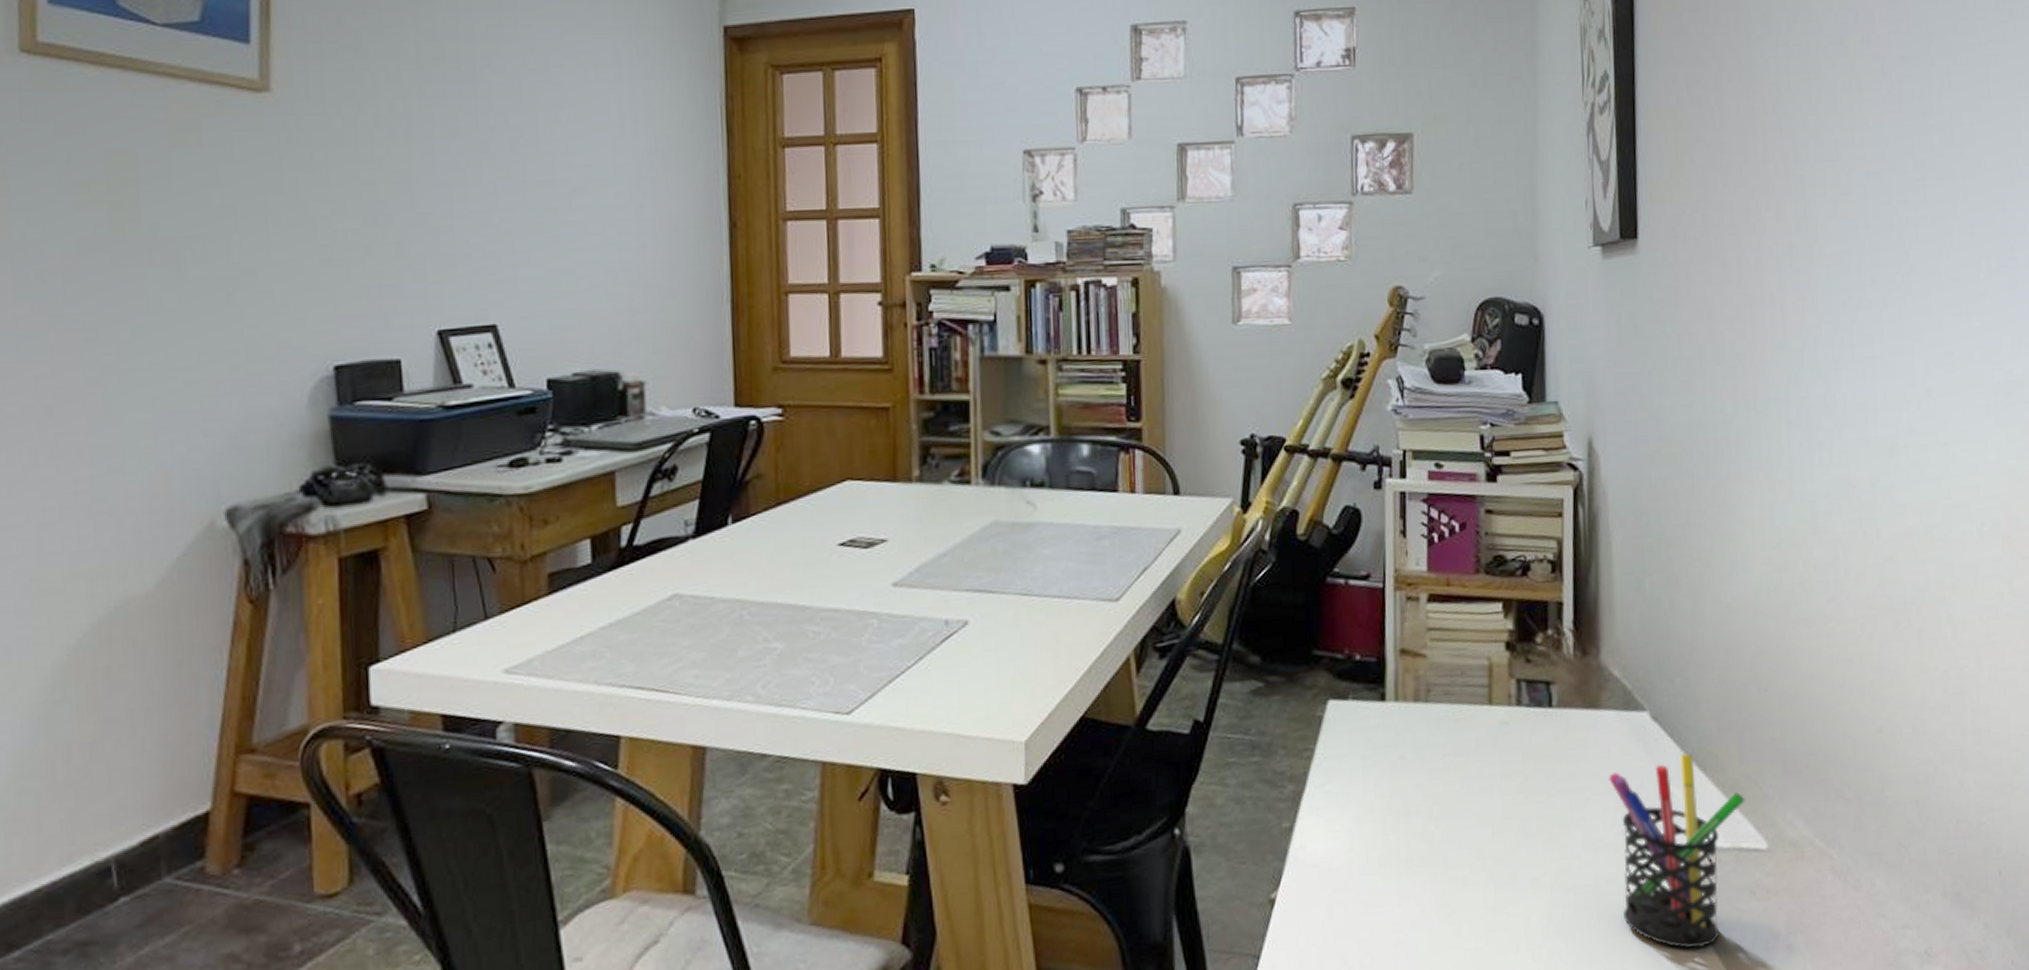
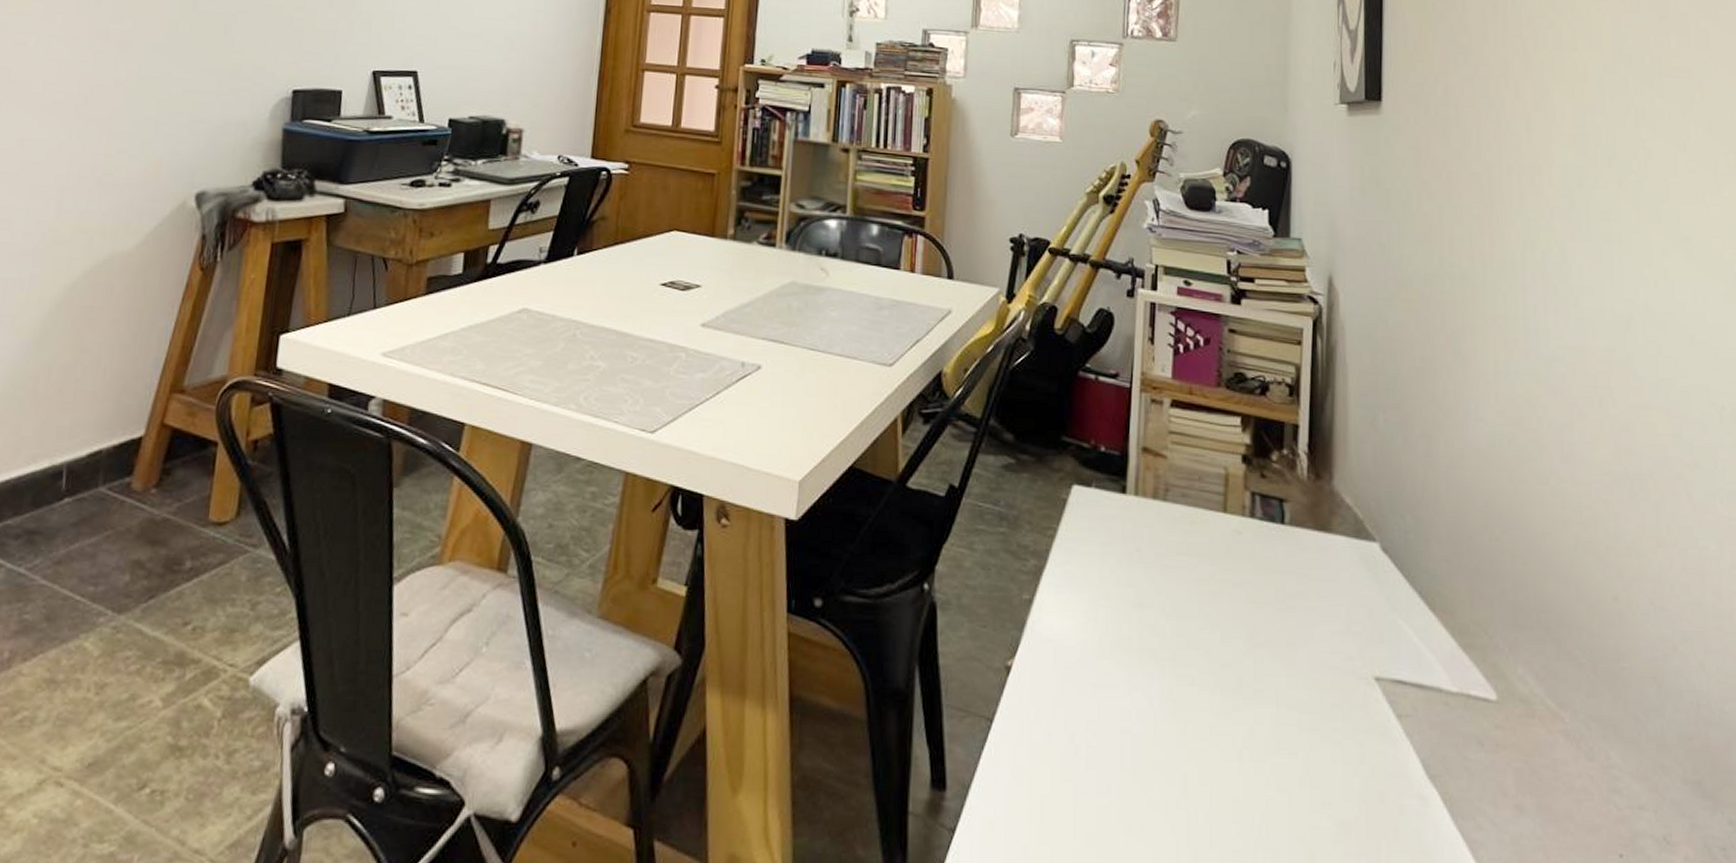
pen holder: present [1609,752,1745,949] -> none [1337,588,1475,792]

